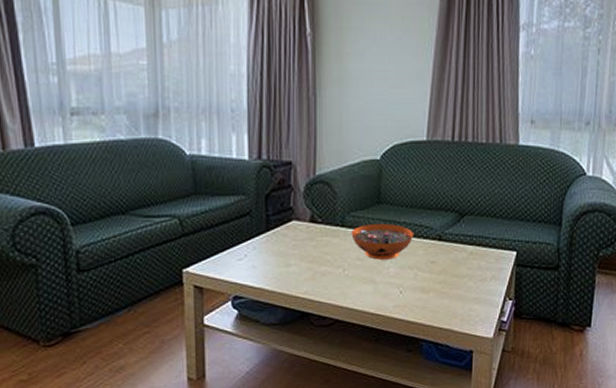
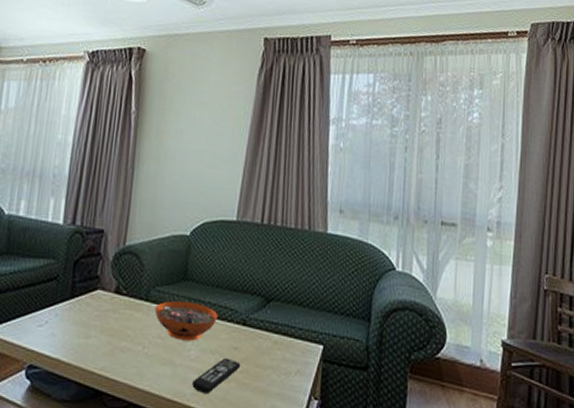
remote control: none [393,271,439,305] -> present [192,357,241,393]

